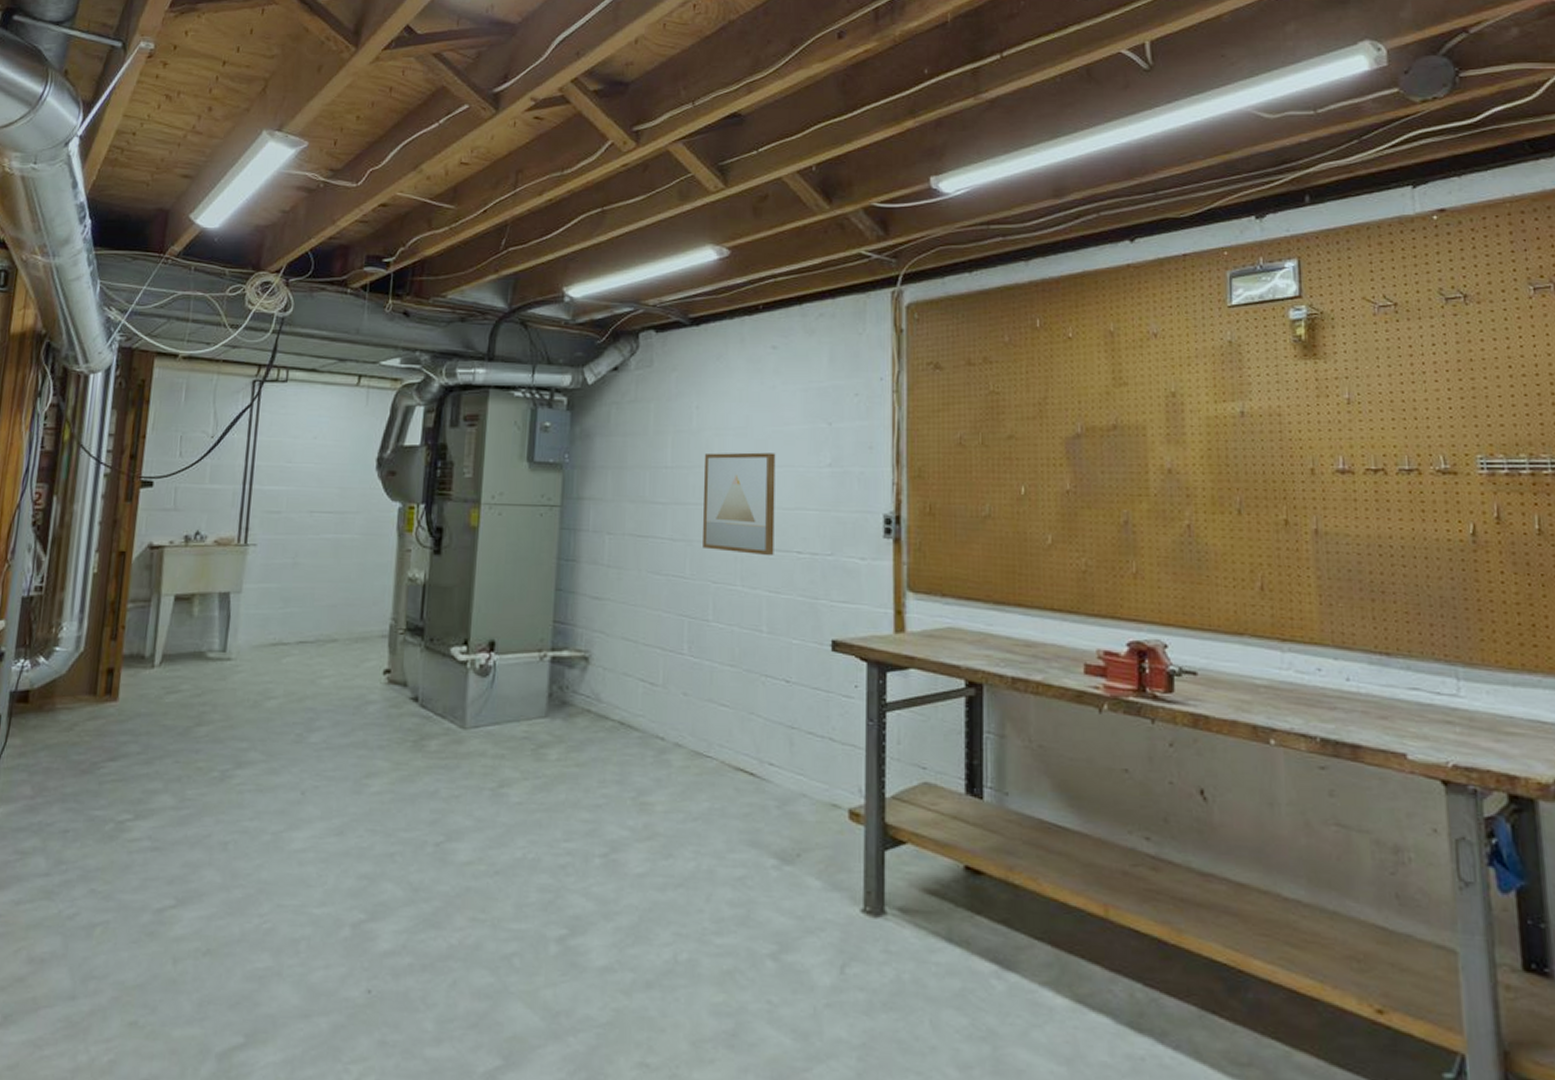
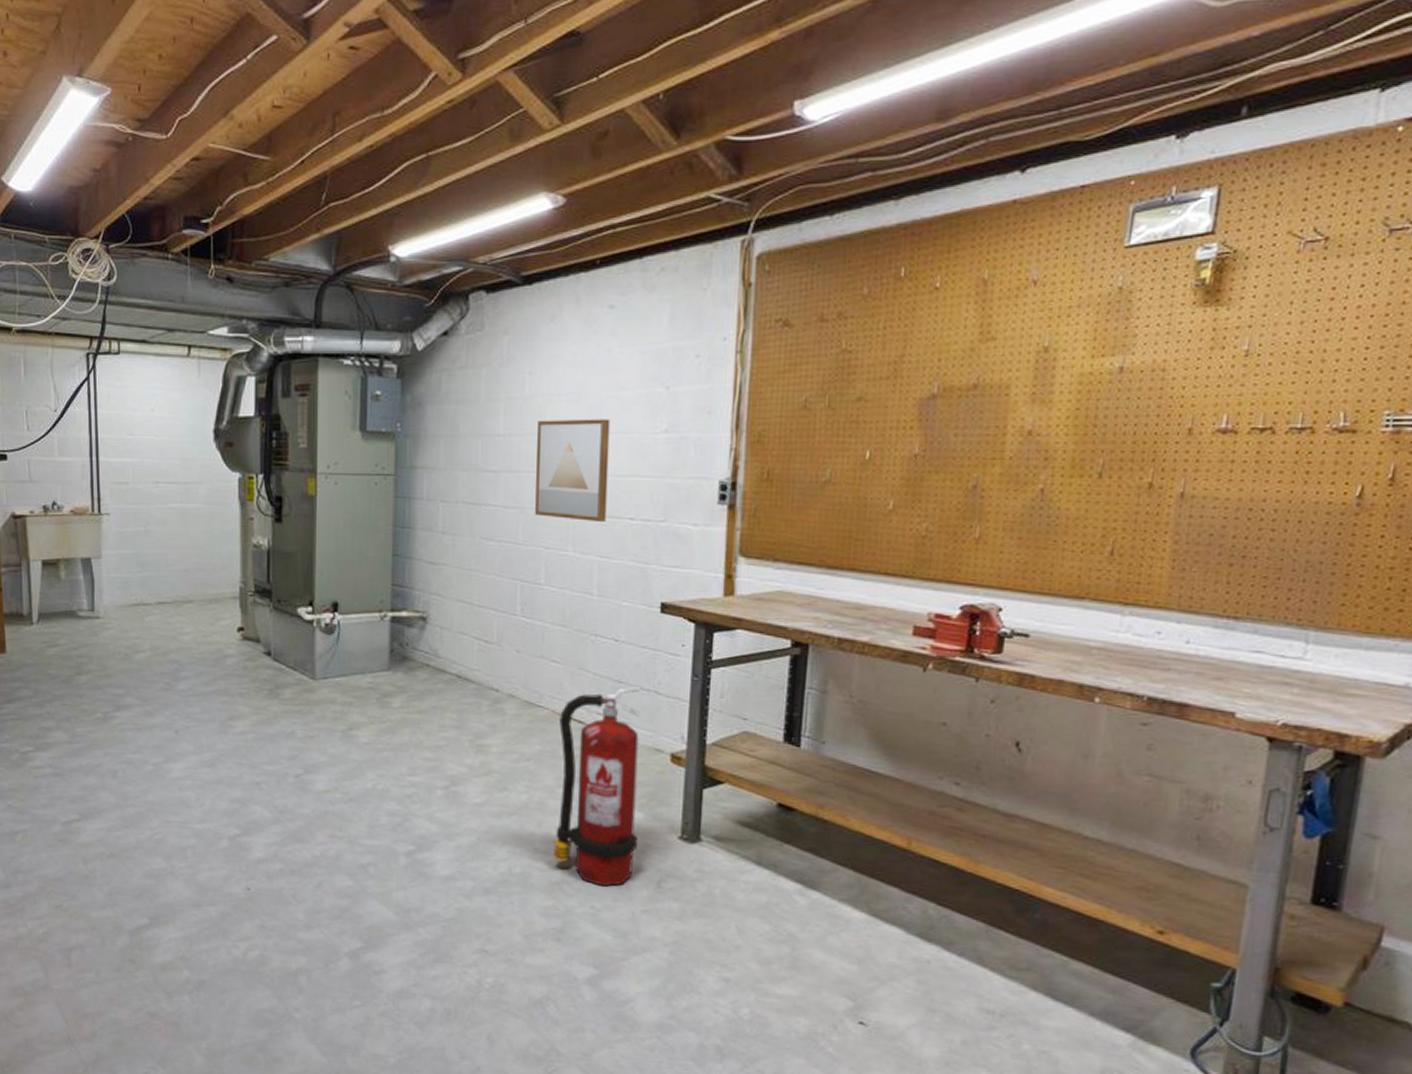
fire extinguisher: none [724,731,818,975] -> present [553,685,641,887]

